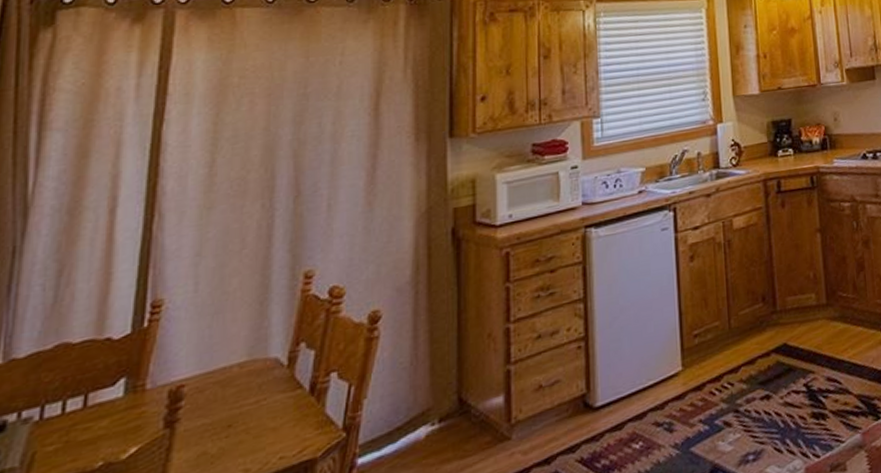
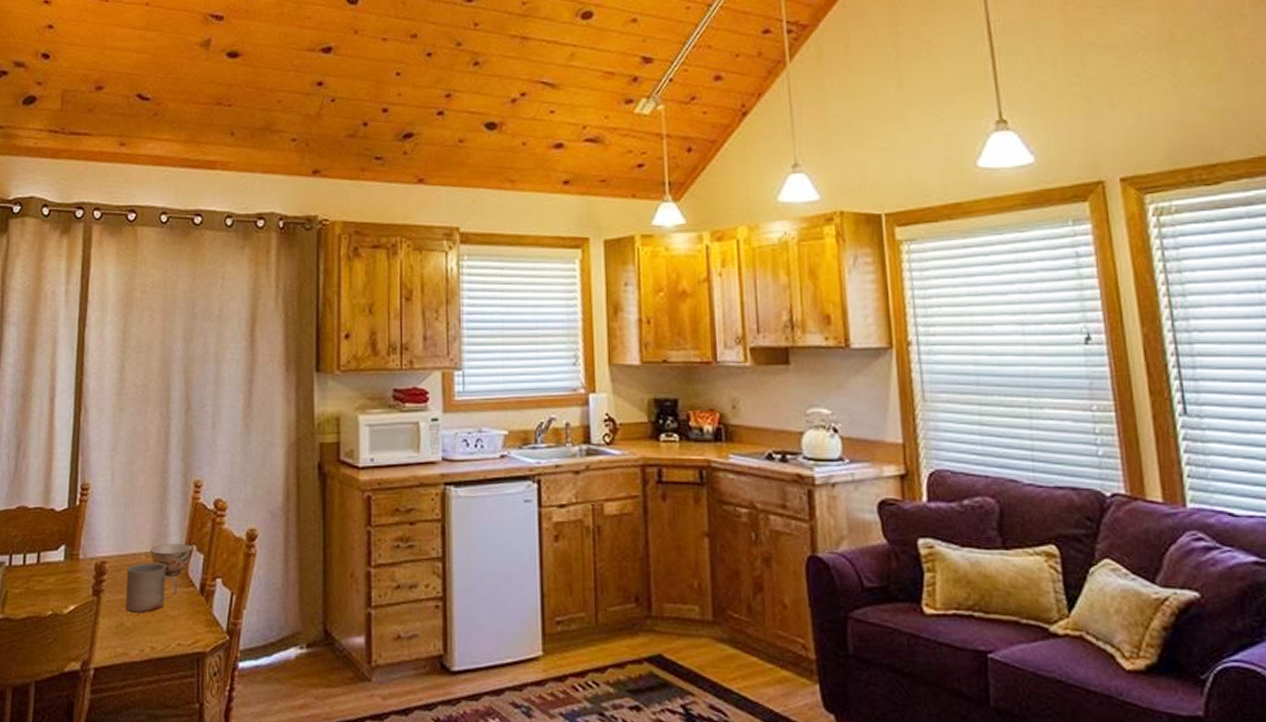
mug: none [210,370,282,436] -> present [125,562,178,612]
soup bowl: none [245,342,304,384] -> present [150,544,195,576]

